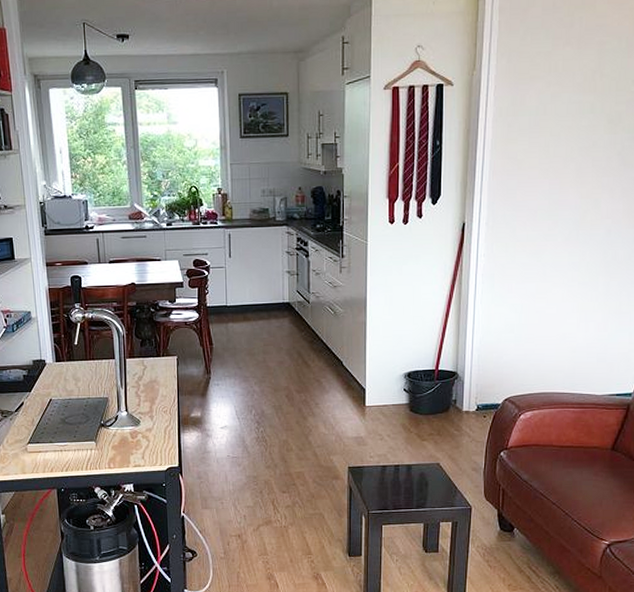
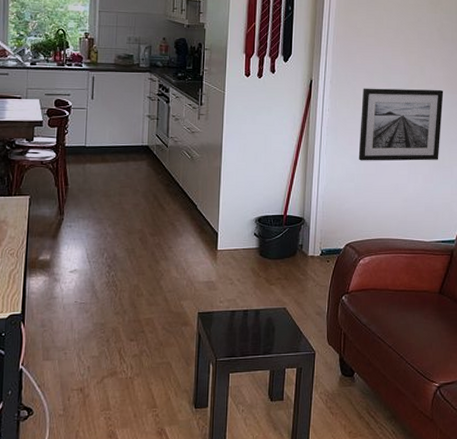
wall art: none [519,224,623,310] -> present [358,88,444,161]

